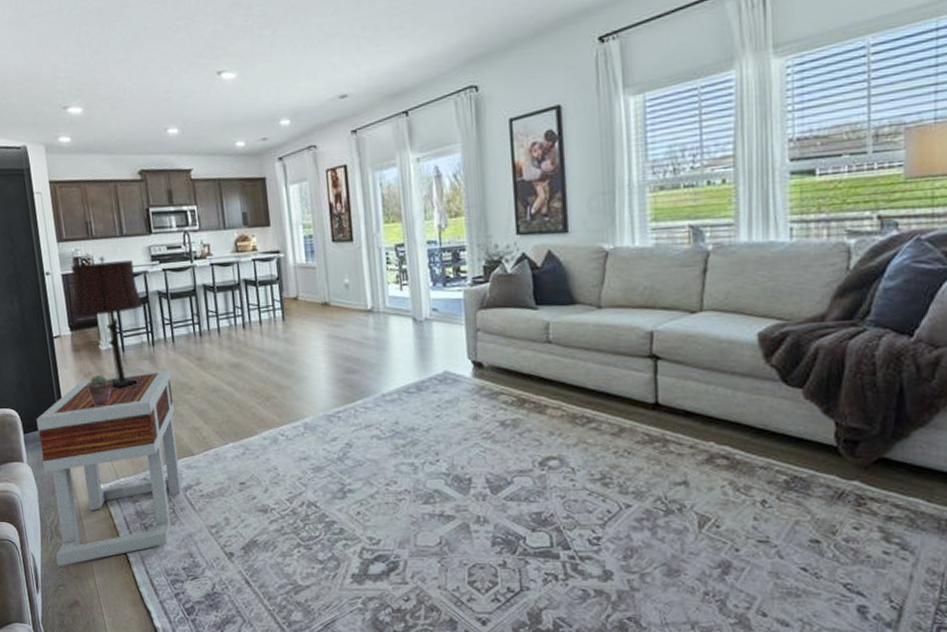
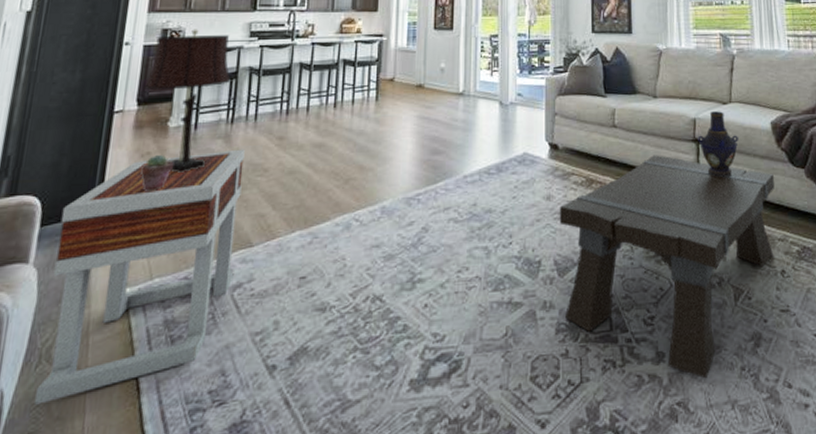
coffee table: none [487,373,758,599] -> present [559,155,775,379]
vase: none [655,322,711,398] -> present [698,111,738,177]

